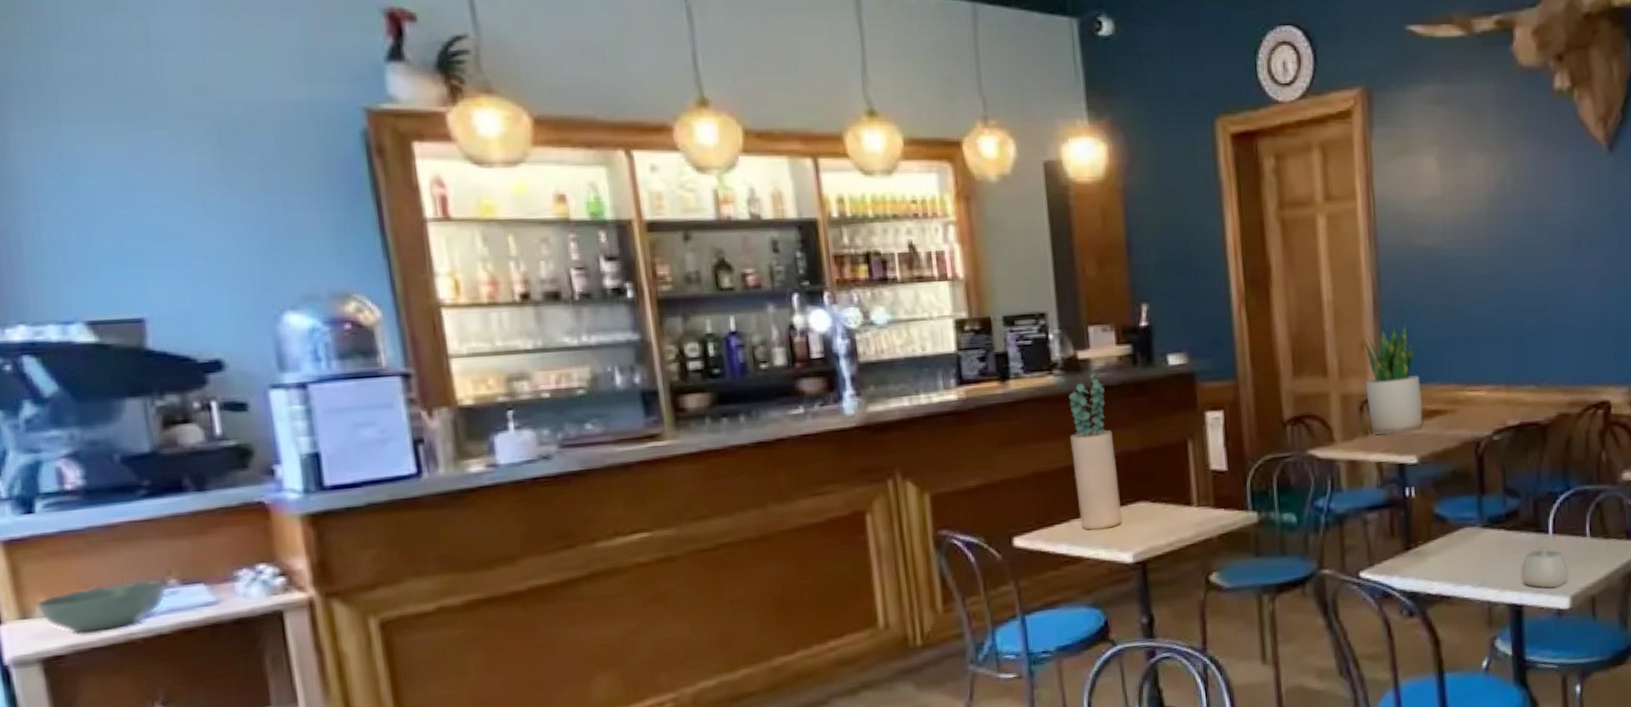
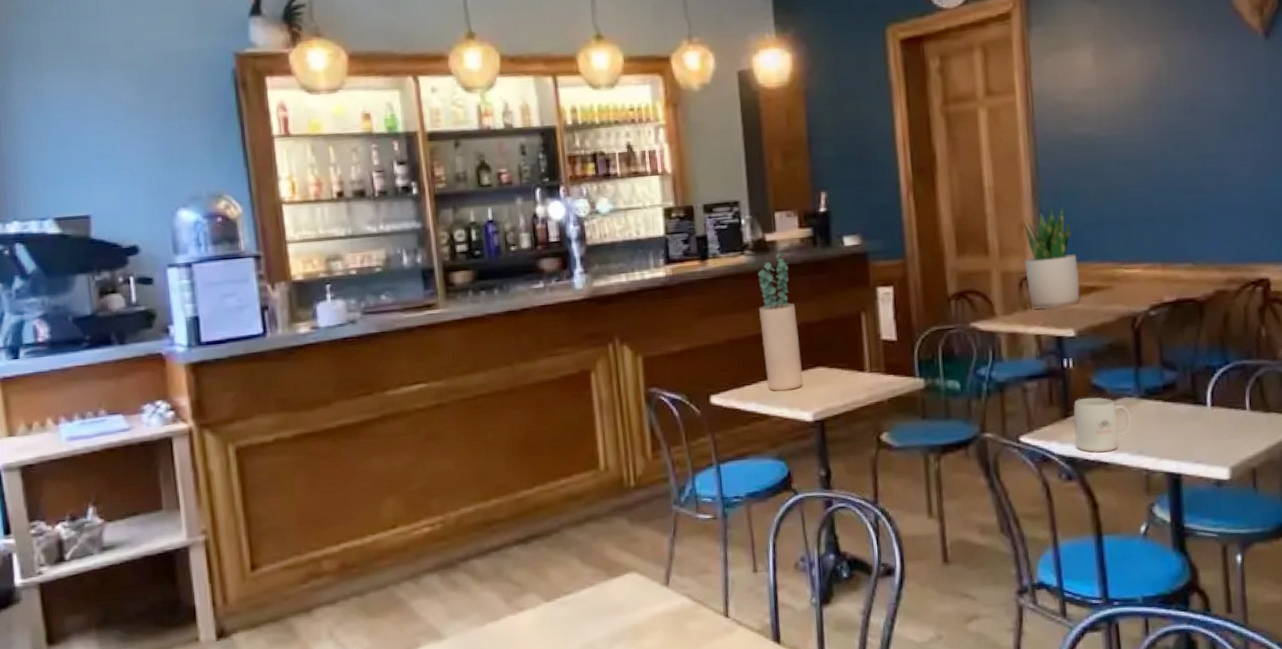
bowl: present [36,579,167,634] -> none [18,410,99,449]
mug: none [1414,527,1475,586] -> present [1072,397,1132,453]
sugar bowl: present [1520,546,1569,589] -> none [1178,418,1228,460]

